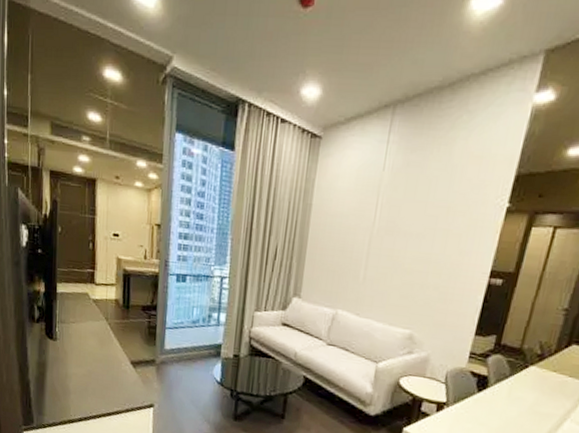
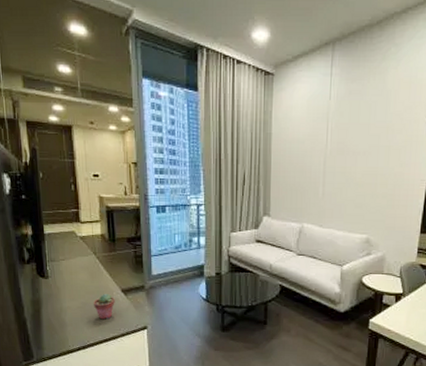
potted succulent: none [100,363,123,392] -> present [94,293,115,320]

